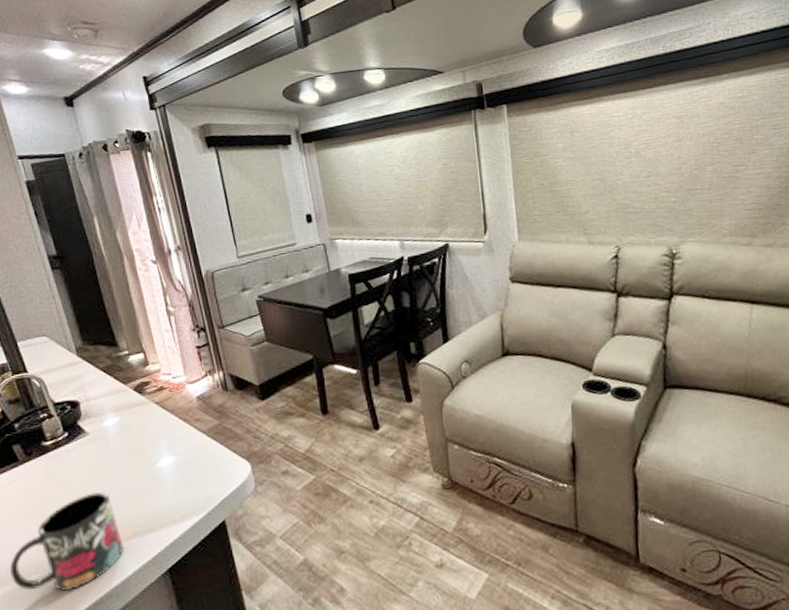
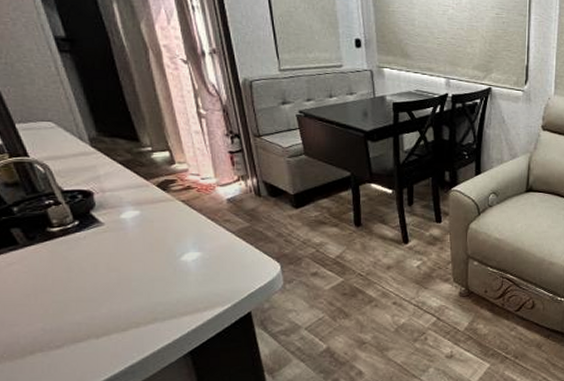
mug: present [9,492,123,592] -> none [9,280,141,369]

